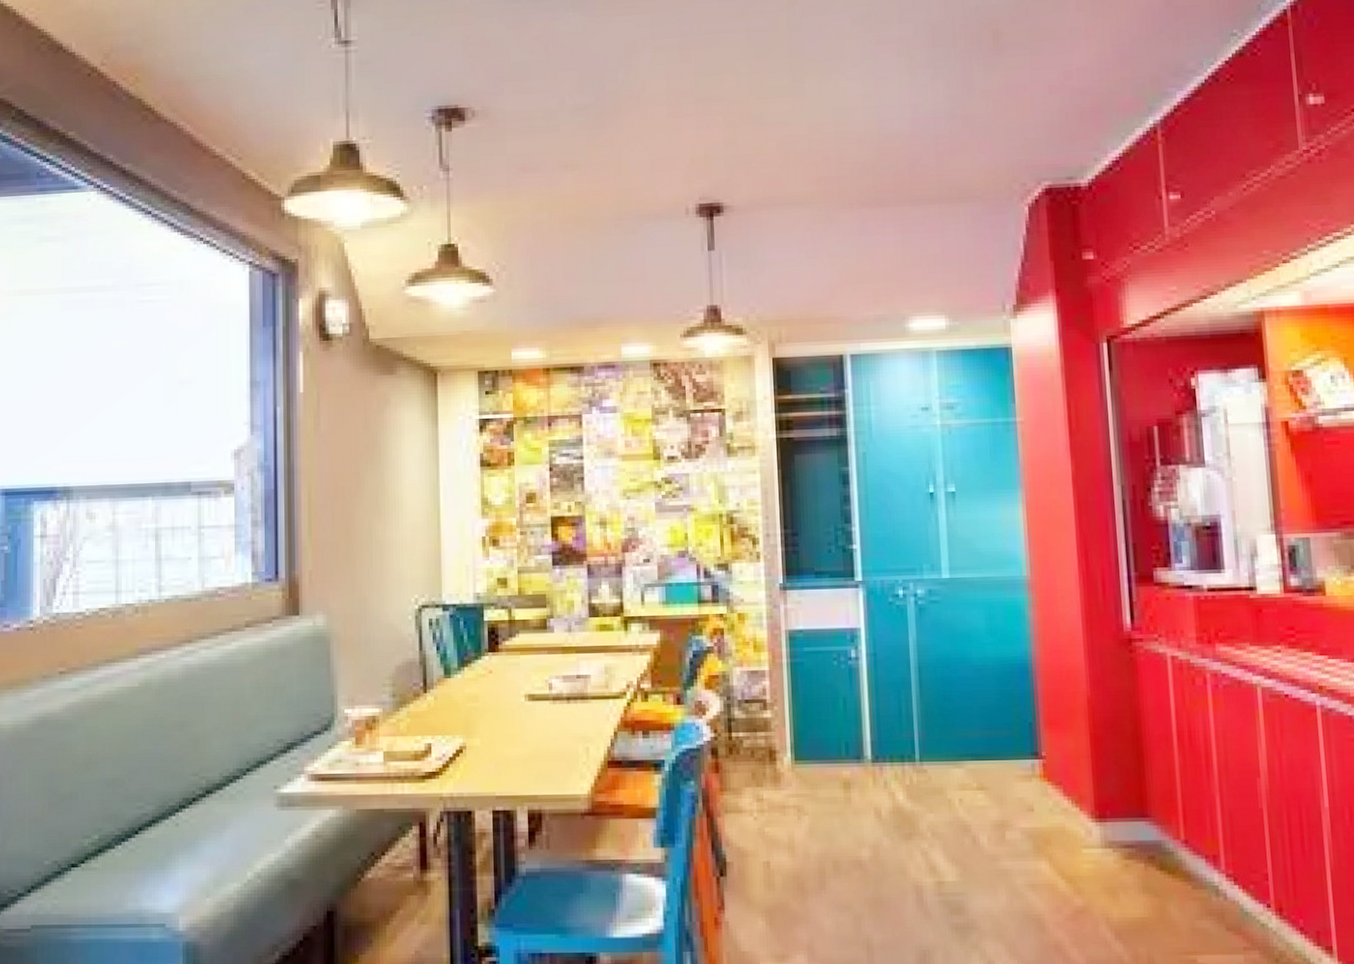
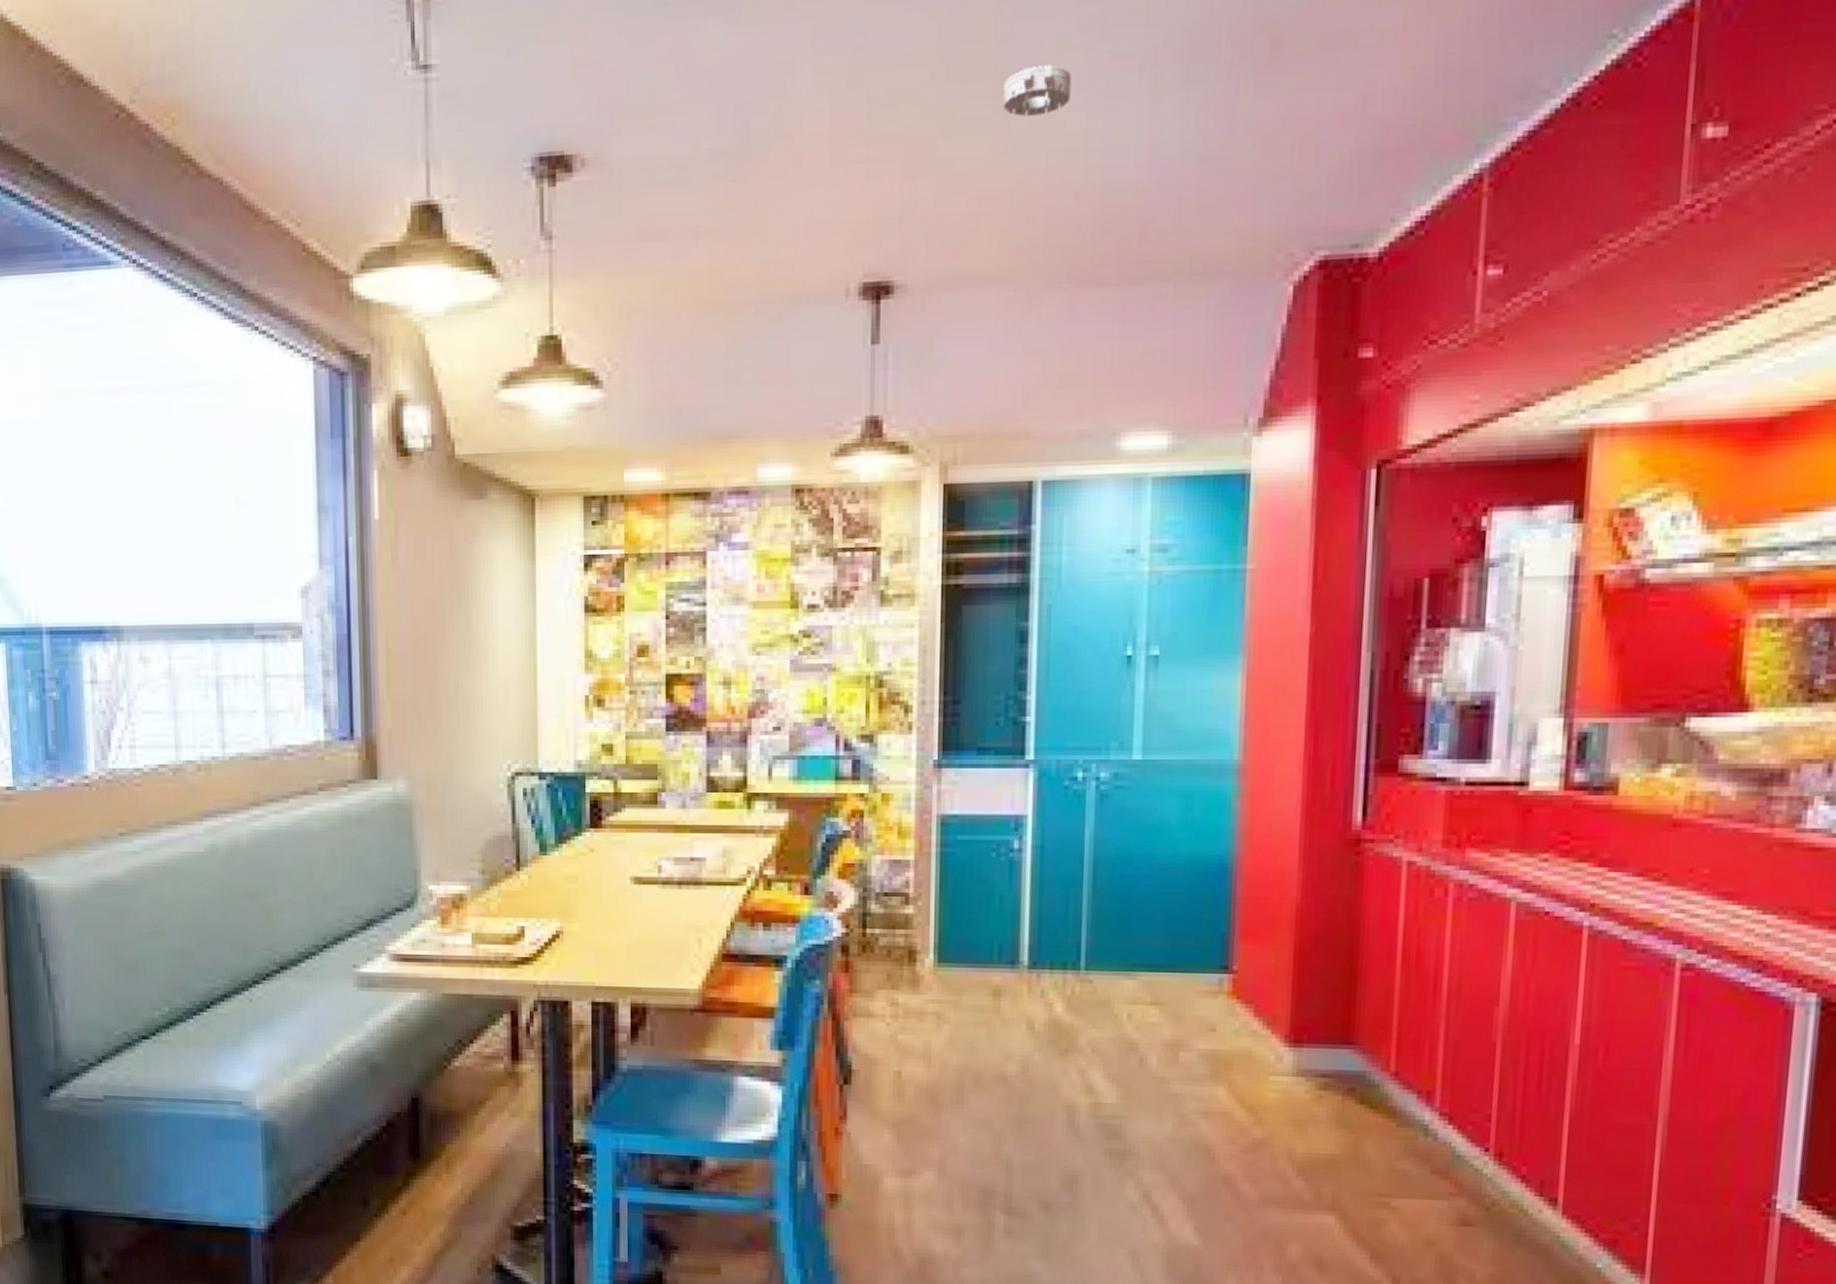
smoke detector: none [798,48,848,84] -> present [1004,65,1071,117]

